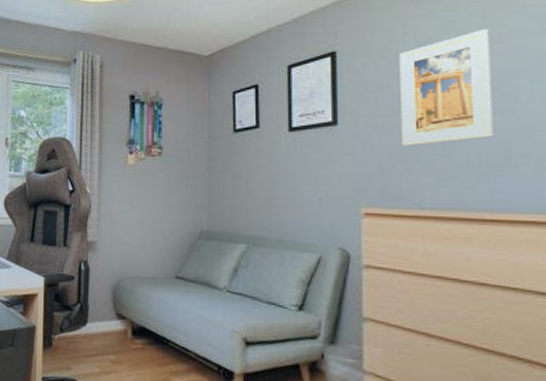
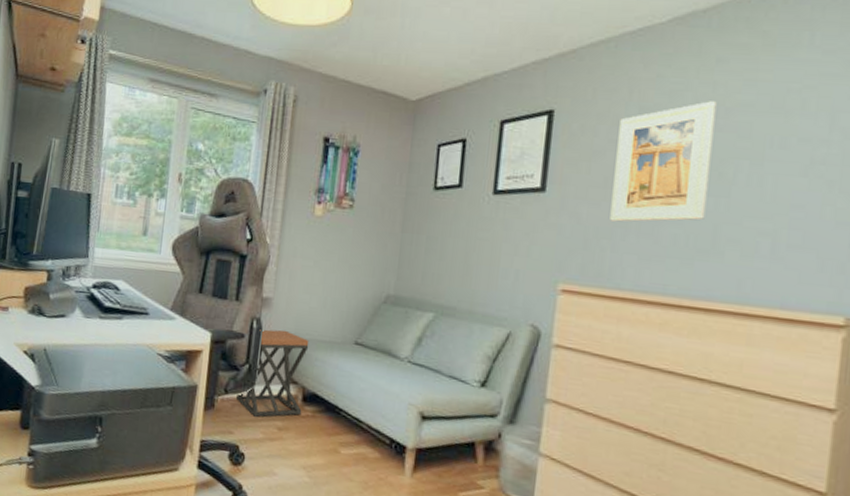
stool: none [72,270,134,353] -> present [236,329,310,417]

